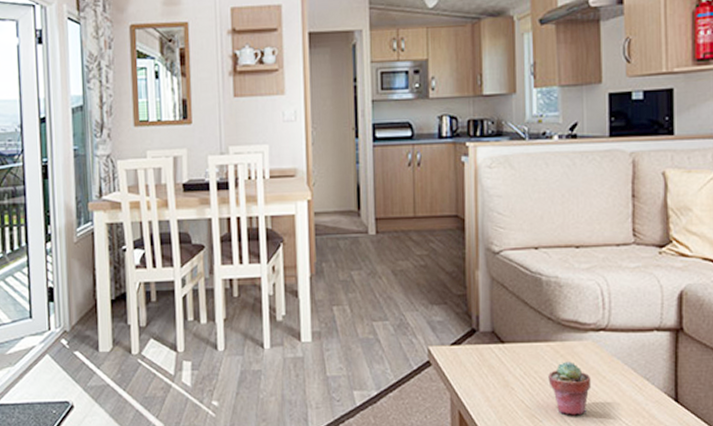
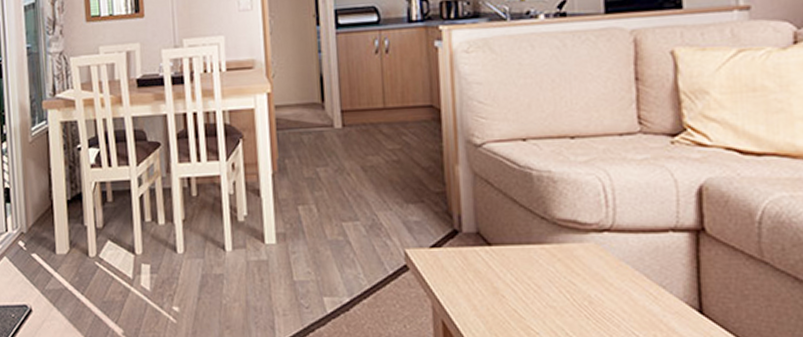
potted succulent: present [548,362,592,416] -> none [544,266,596,328]

